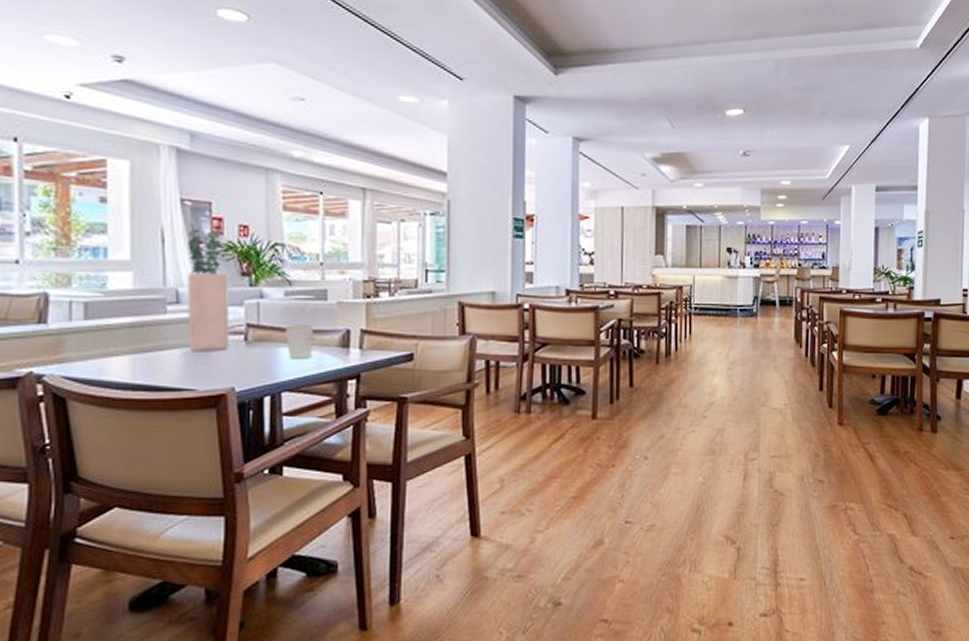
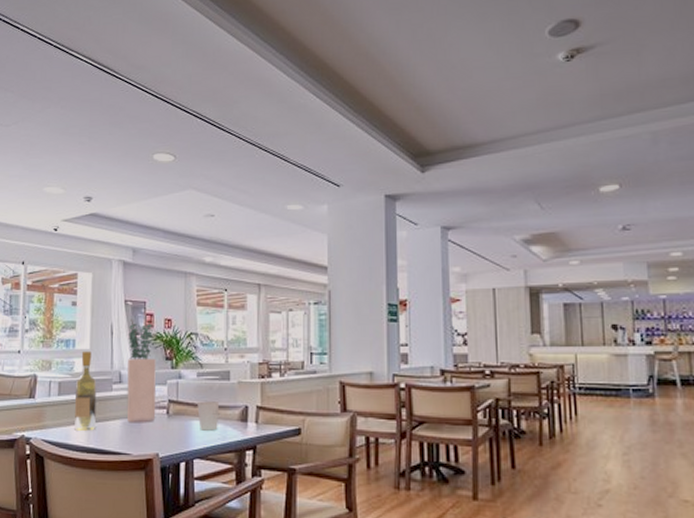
bottle: none [110,262,143,365] -> present [74,351,97,432]

